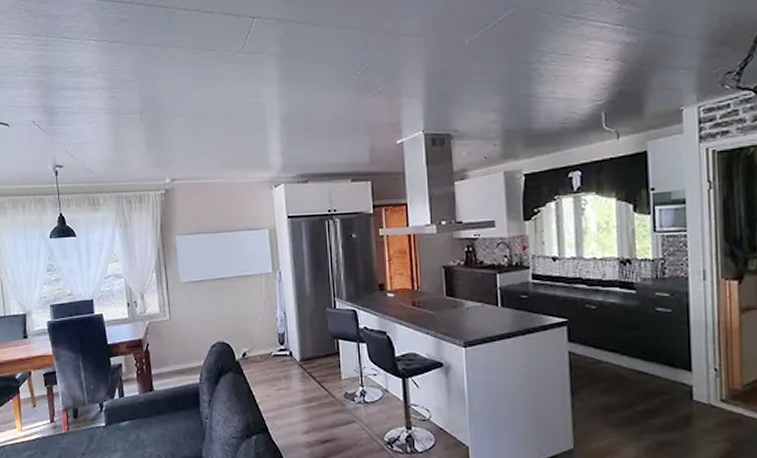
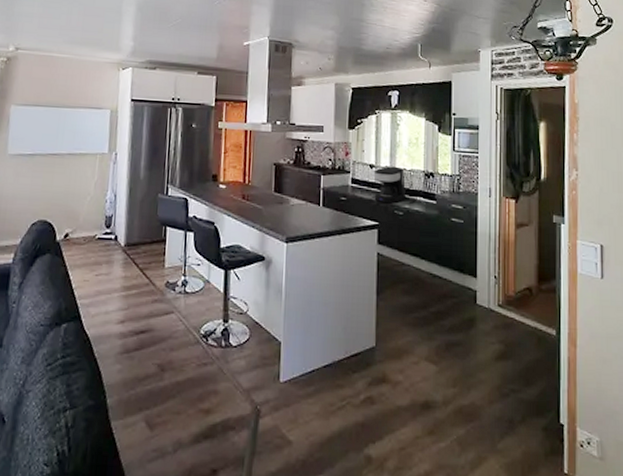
coffee maker: none [555,256,614,301] -> present [370,166,419,207]

